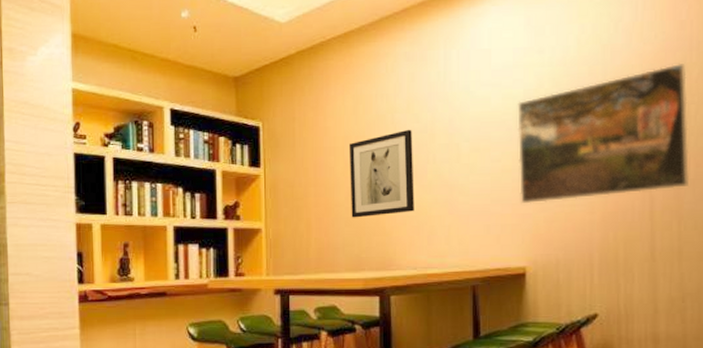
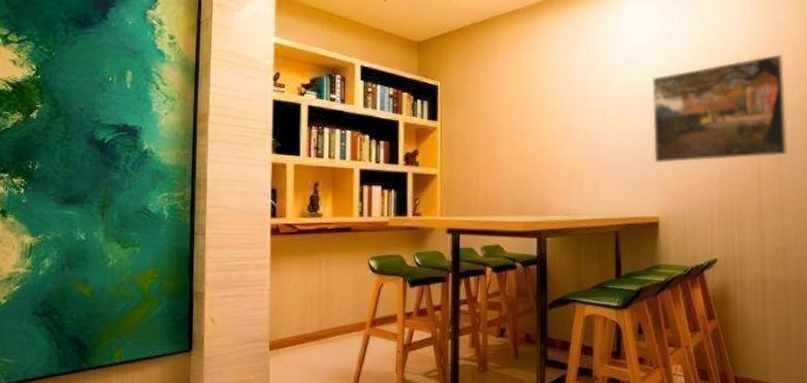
wall art: present [350,129,414,218] -> none [514,95,568,169]

